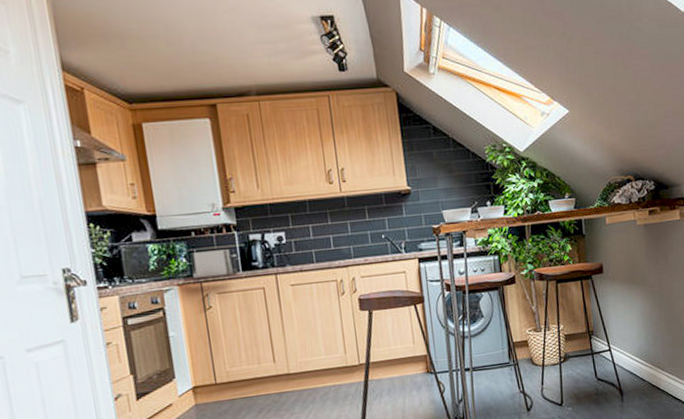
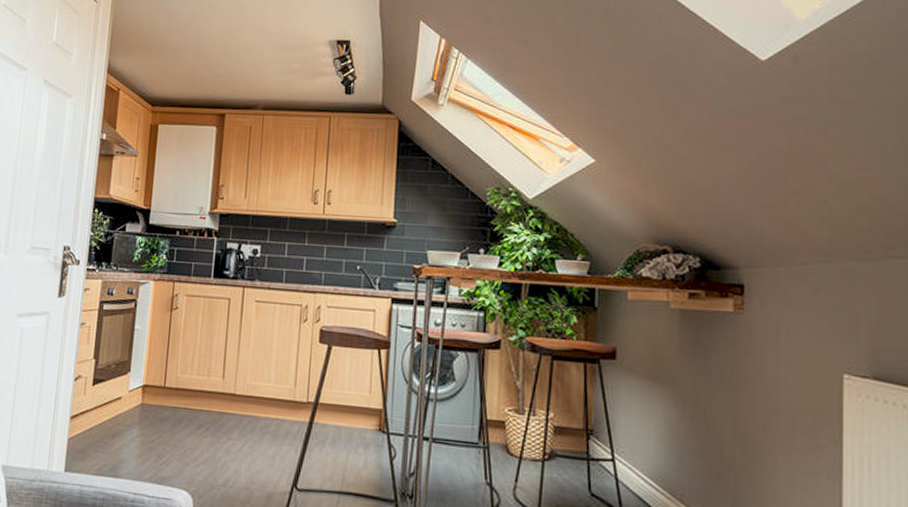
toaster: present [190,248,238,280] -> none [168,251,212,281]

